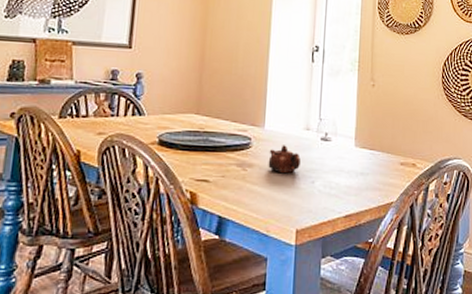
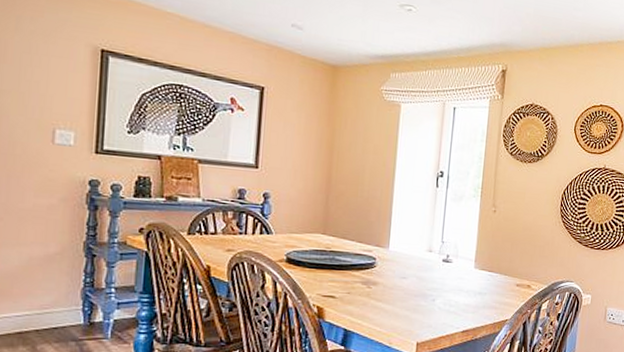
teapot: present [268,145,301,173] -> none [391,265,423,291]

